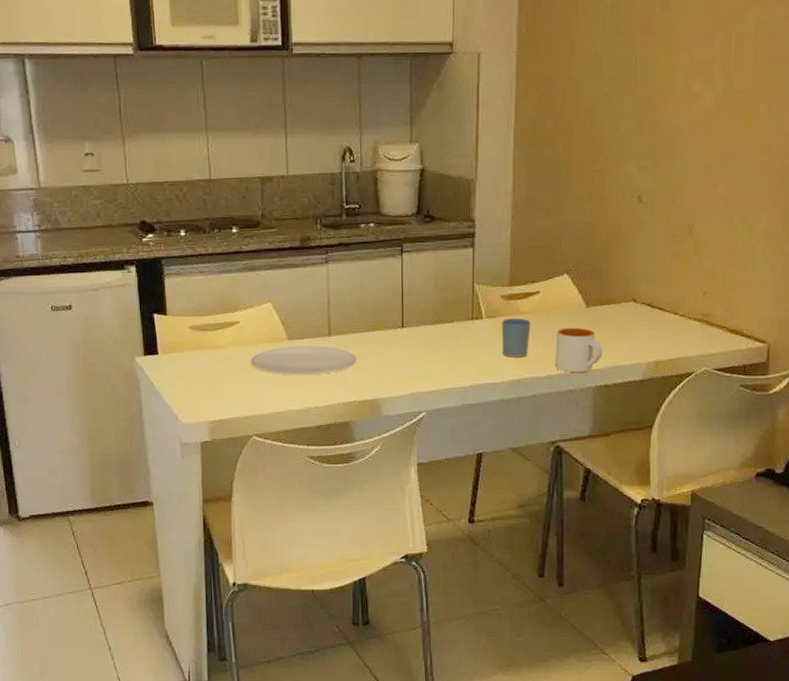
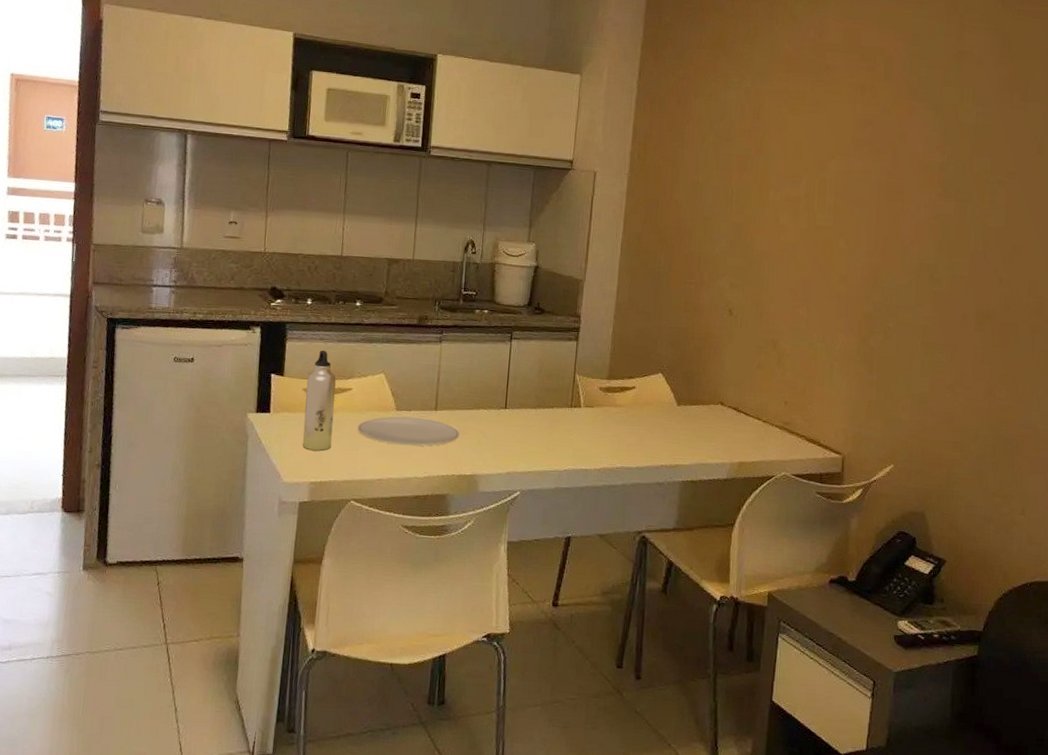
water bottle: none [191,283,225,390] -> present [302,350,336,452]
mug: present [501,317,531,358] -> none [597,409,625,447]
mug: present [555,327,603,373] -> none [645,423,691,467]

